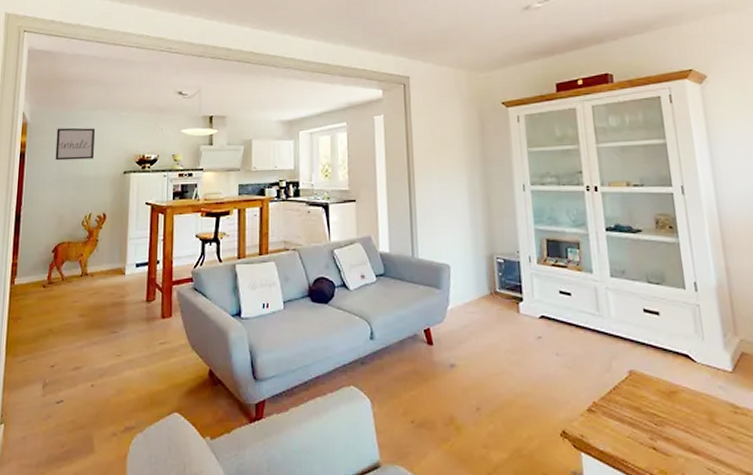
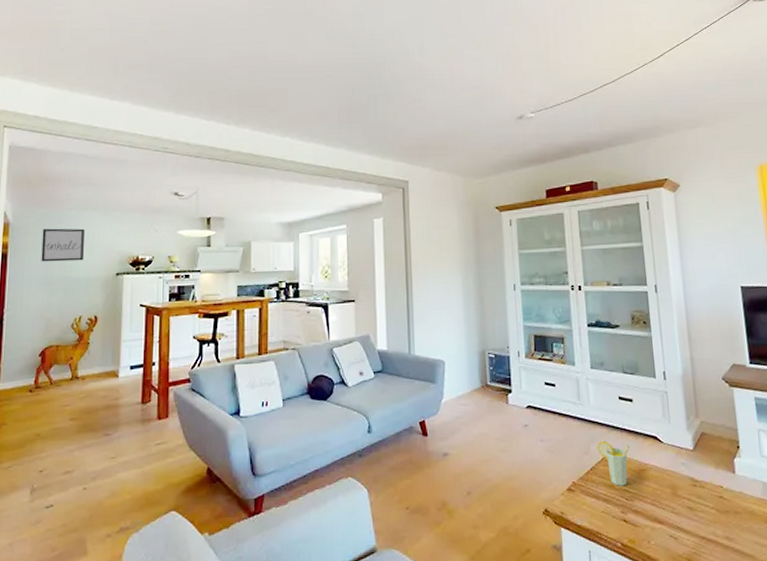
cup: none [619,357,658,409] -> present [597,440,630,486]

